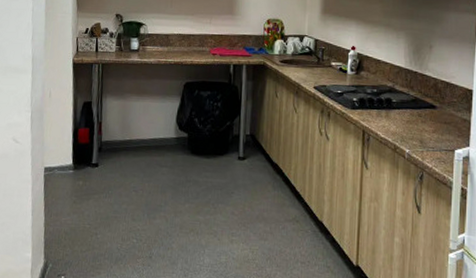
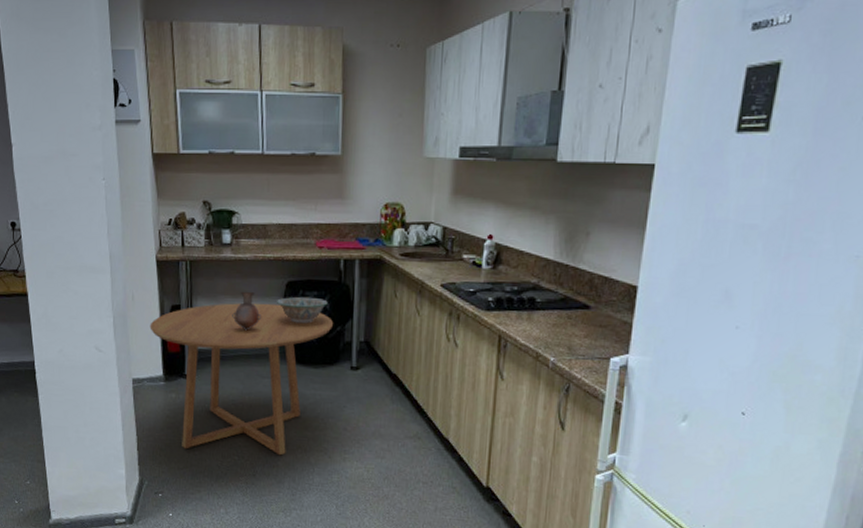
dining table: none [63,100,223,239] -> present [150,303,333,456]
vase: none [136,90,163,125] -> present [232,291,262,331]
decorative bowl: none [176,95,219,119] -> present [277,296,328,324]

